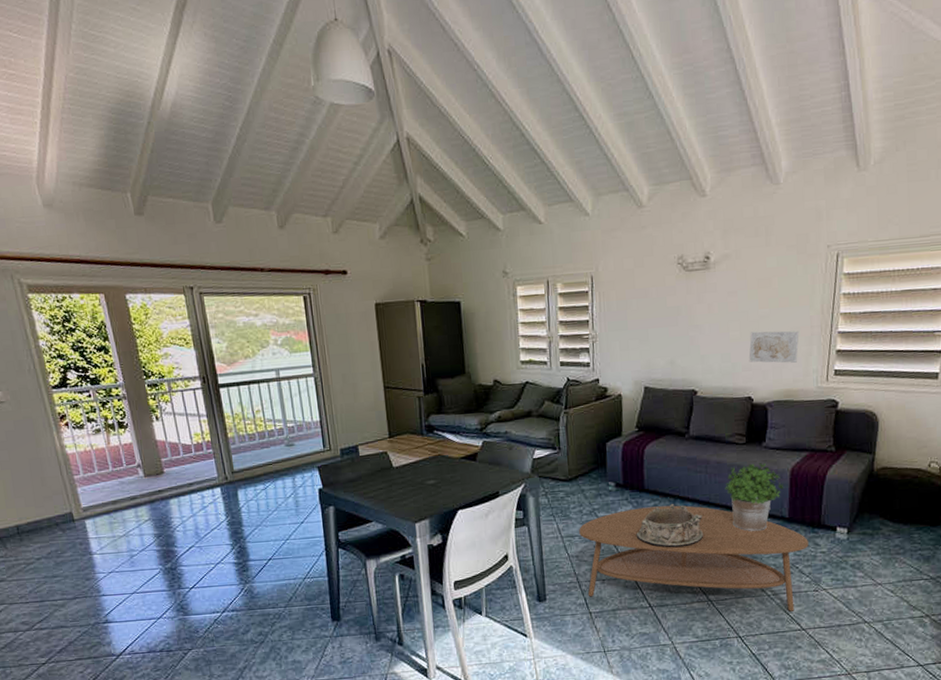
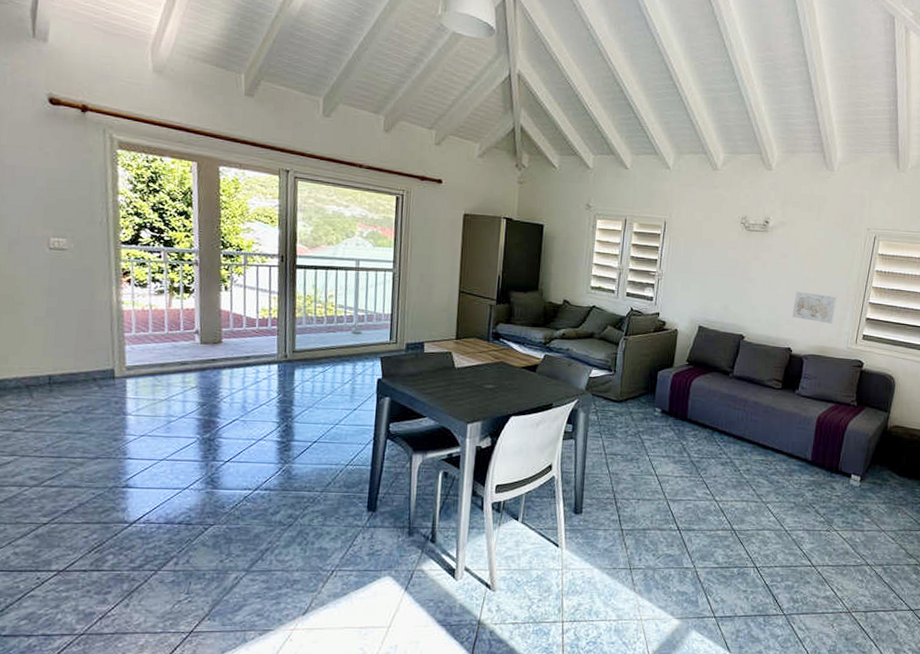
coffee table: present [579,505,809,613] -> none [622,435,826,549]
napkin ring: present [636,504,704,548] -> none [674,435,736,477]
potted plant: present [725,462,783,532] -> none [758,407,810,470]

